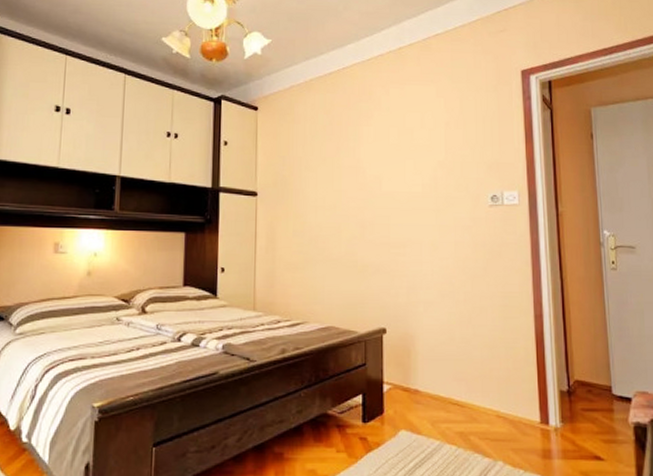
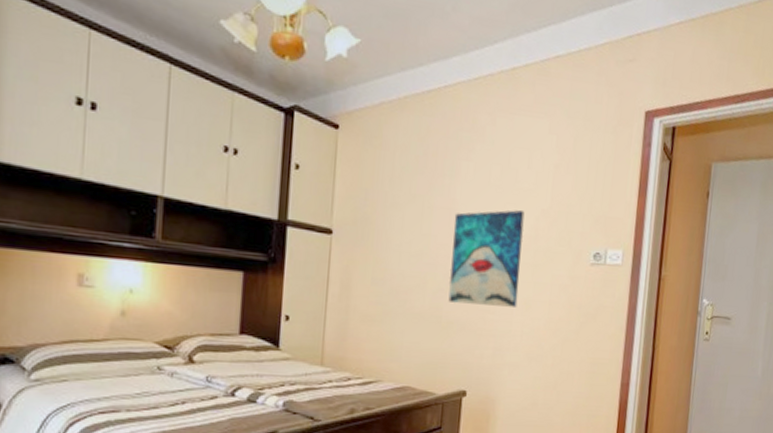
wall art: none [361,164,425,249] -> present [448,210,525,307]

